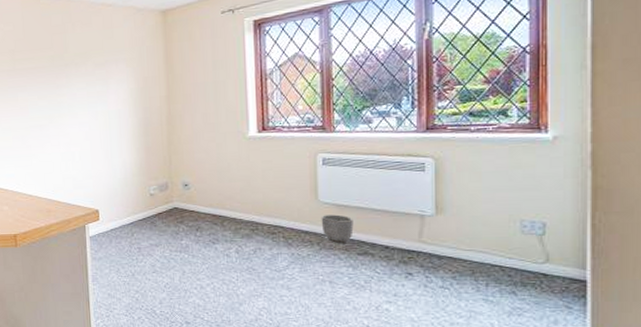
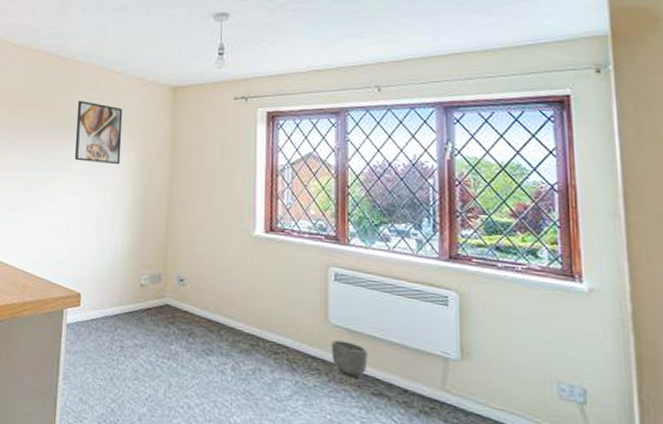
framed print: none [74,37,121,95] -> present [74,100,123,164]

